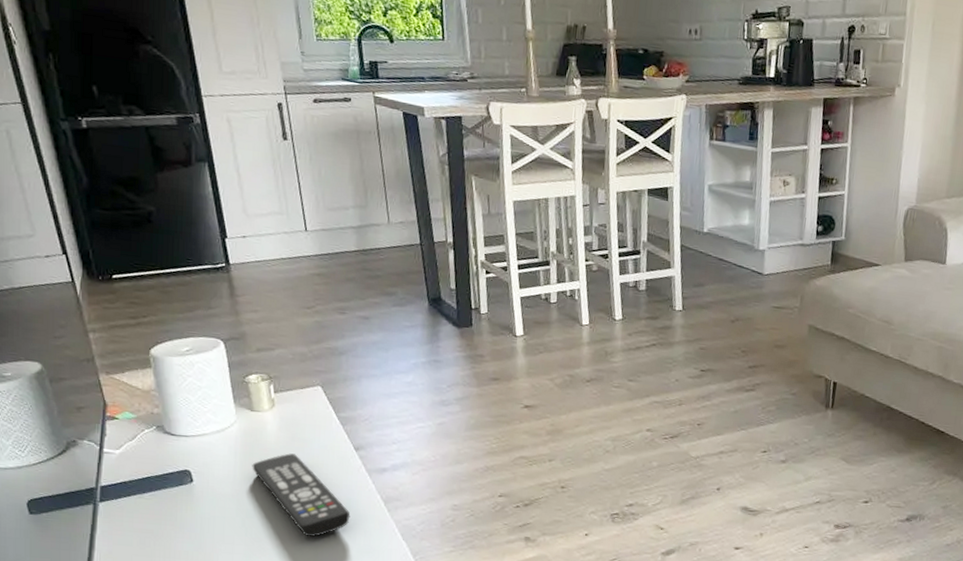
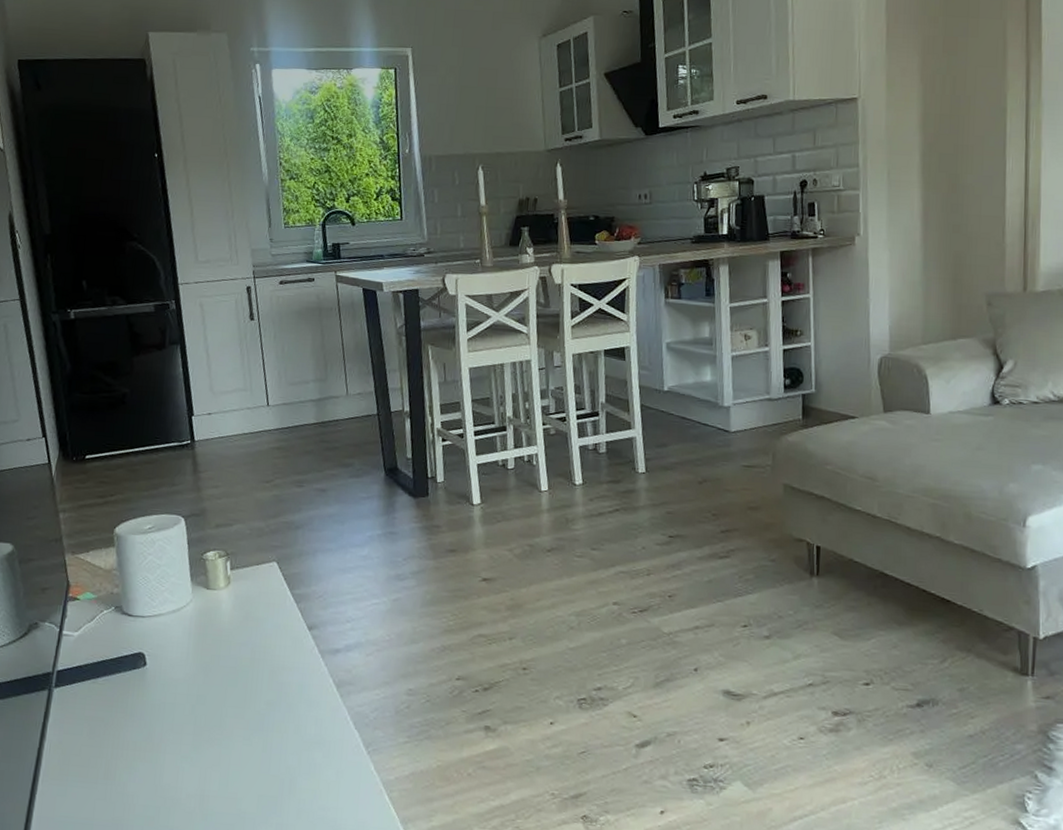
remote control: present [252,453,351,537] -> none [205,633,302,726]

